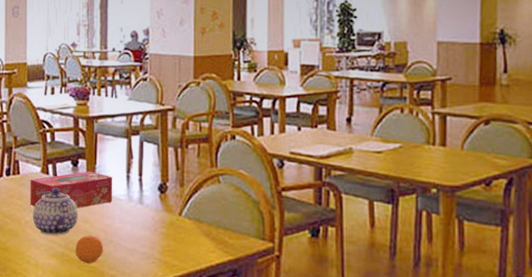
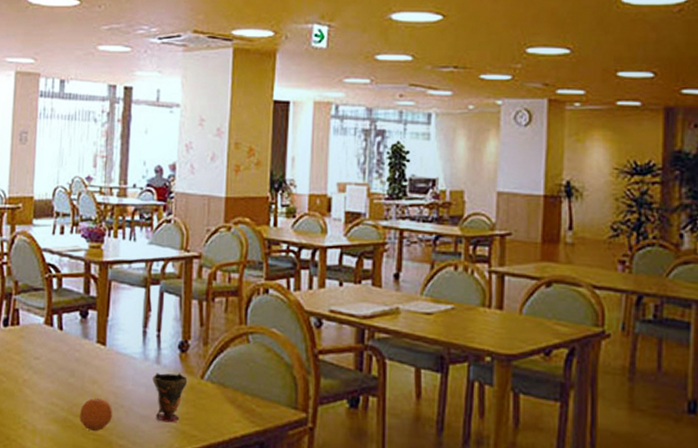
tissue box: present [30,171,113,208] -> none [30,324,127,367]
teapot: present [33,188,78,235] -> none [32,342,85,397]
cup: none [137,211,168,255] -> present [152,373,188,423]

